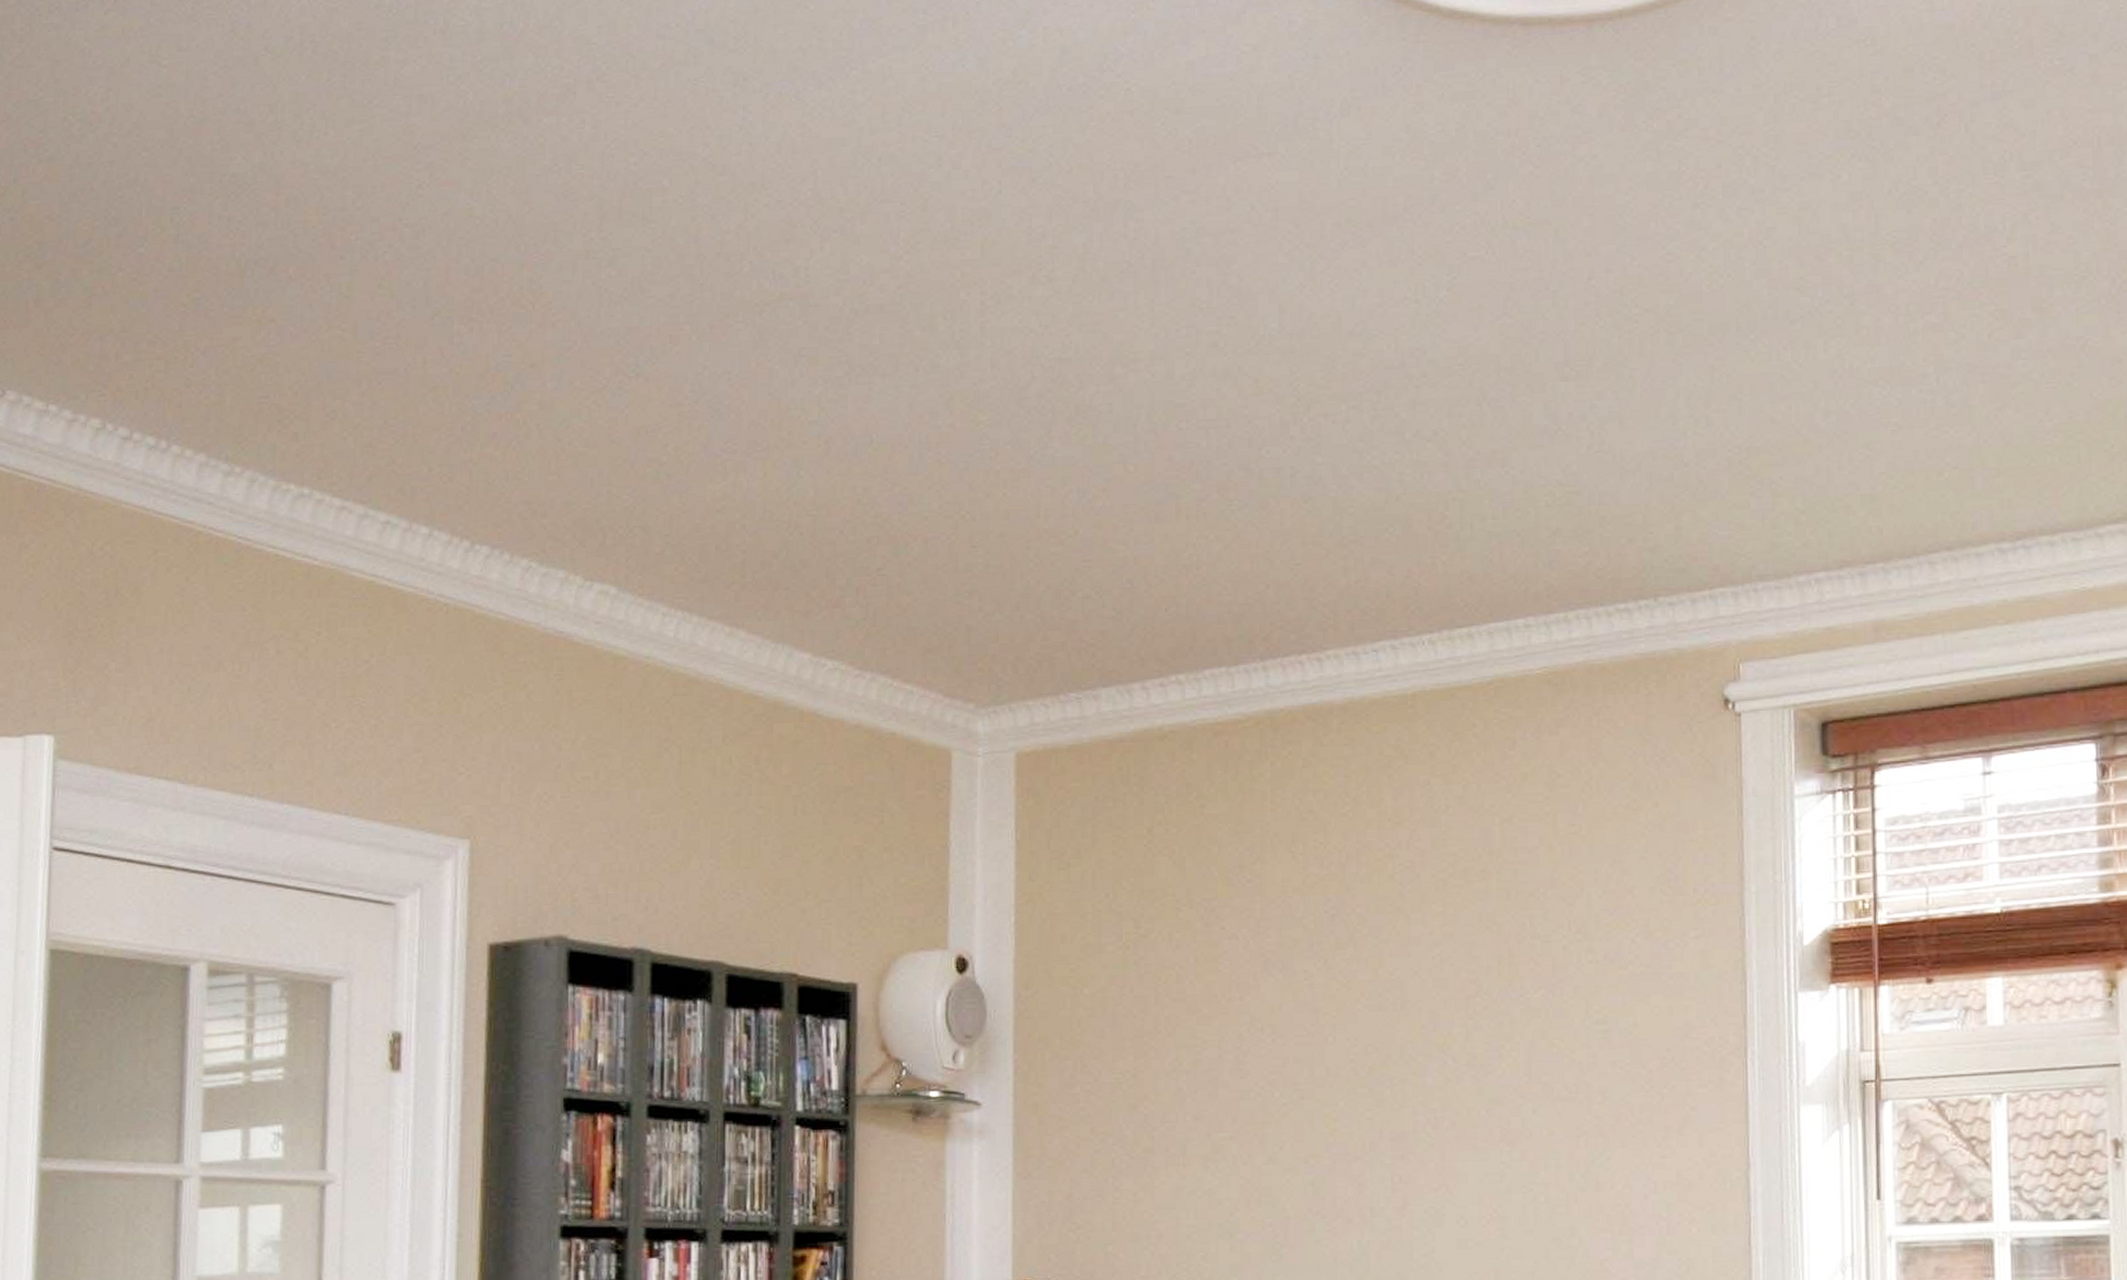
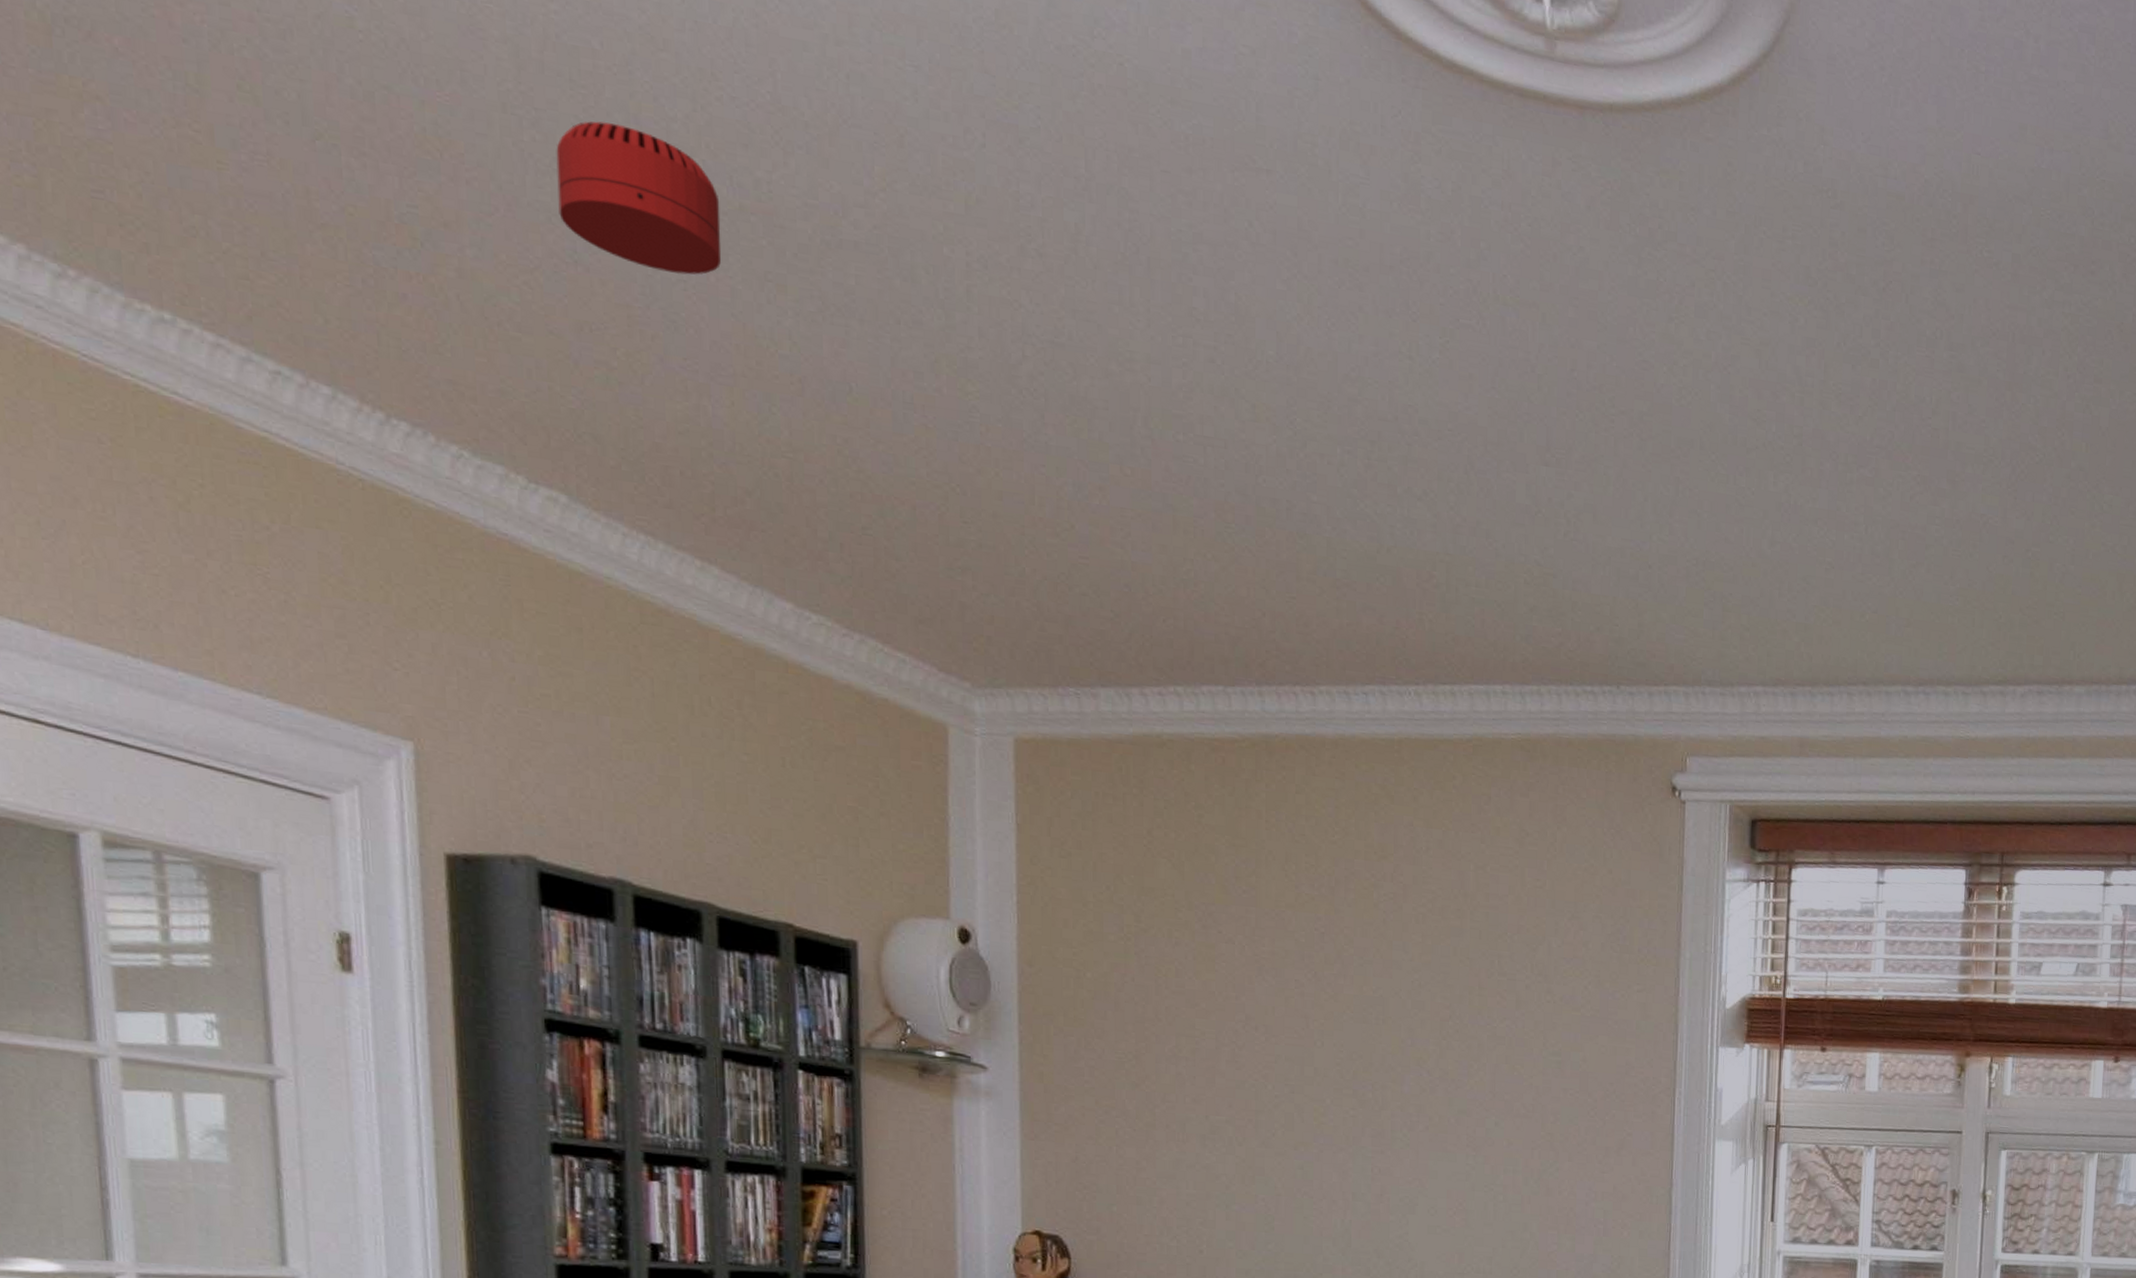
smoke detector: none [626,246,763,368] -> present [556,121,722,275]

